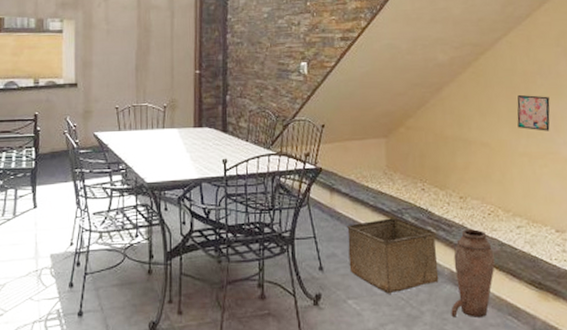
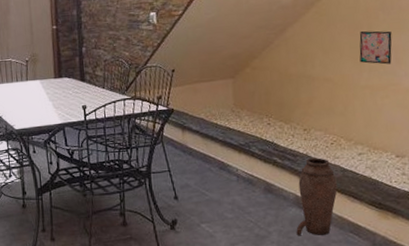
storage bin: present [347,218,439,294] -> none [198,151,285,218]

